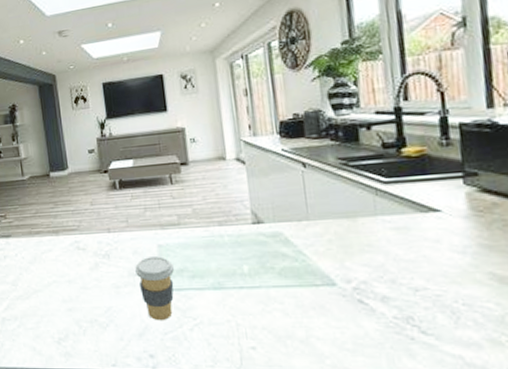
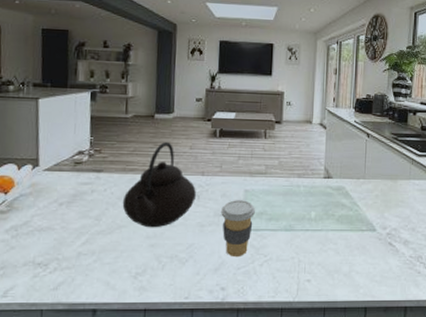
teapot: none [34,200,106,292] -> present [122,142,196,228]

